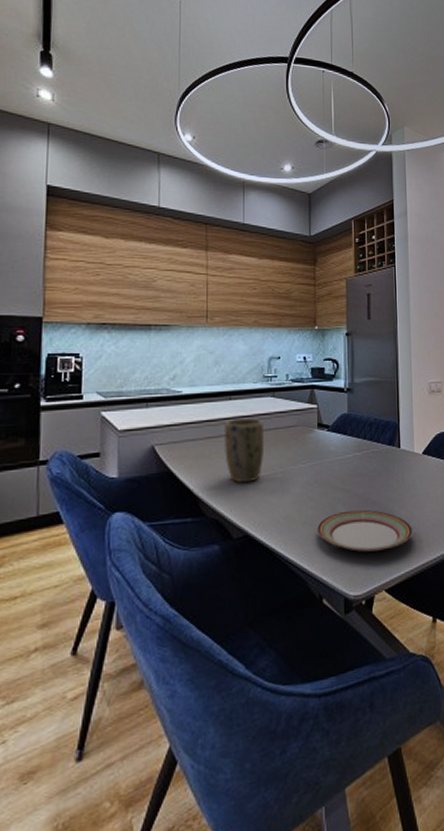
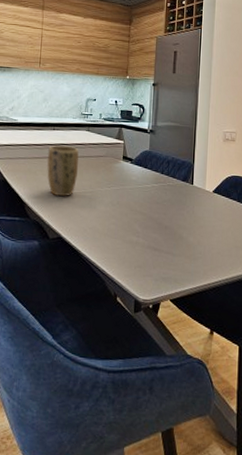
plate: present [317,509,412,552] -> none [116,230,198,267]

